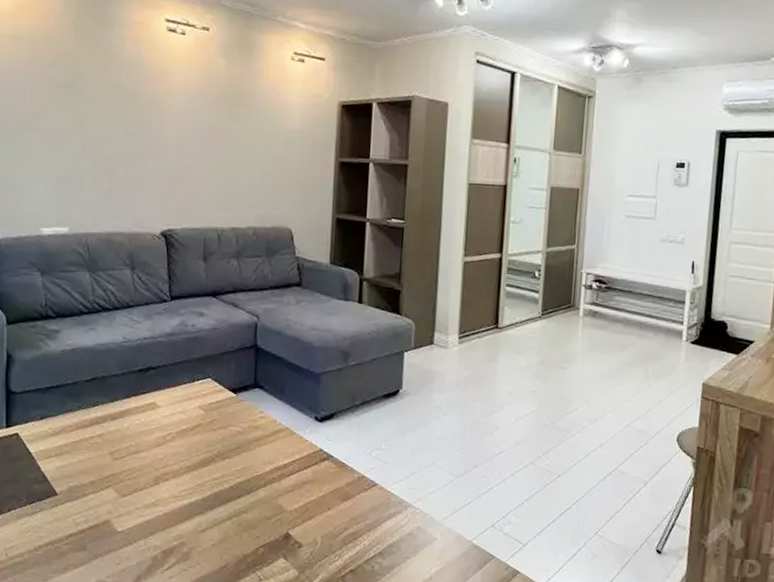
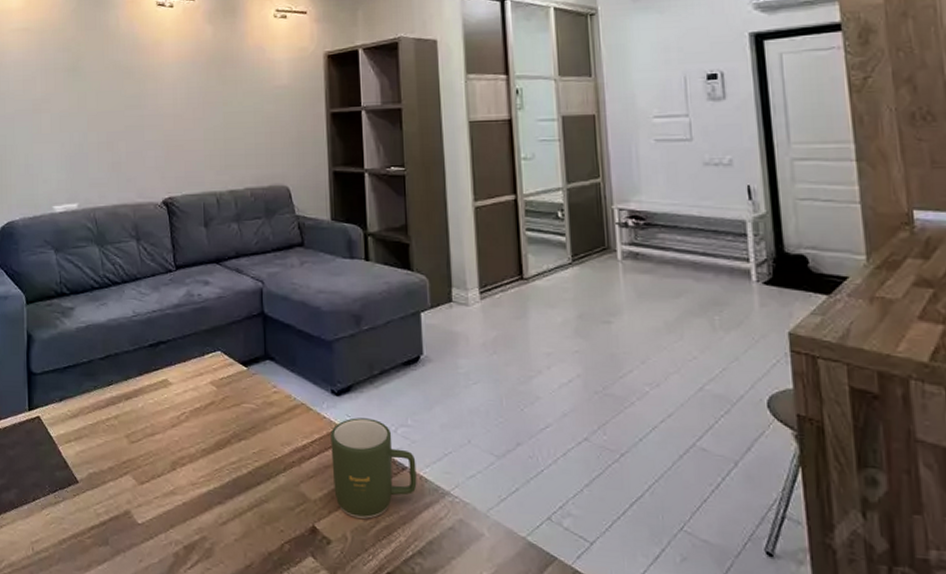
mug: none [309,441,386,527] -> present [330,417,417,519]

